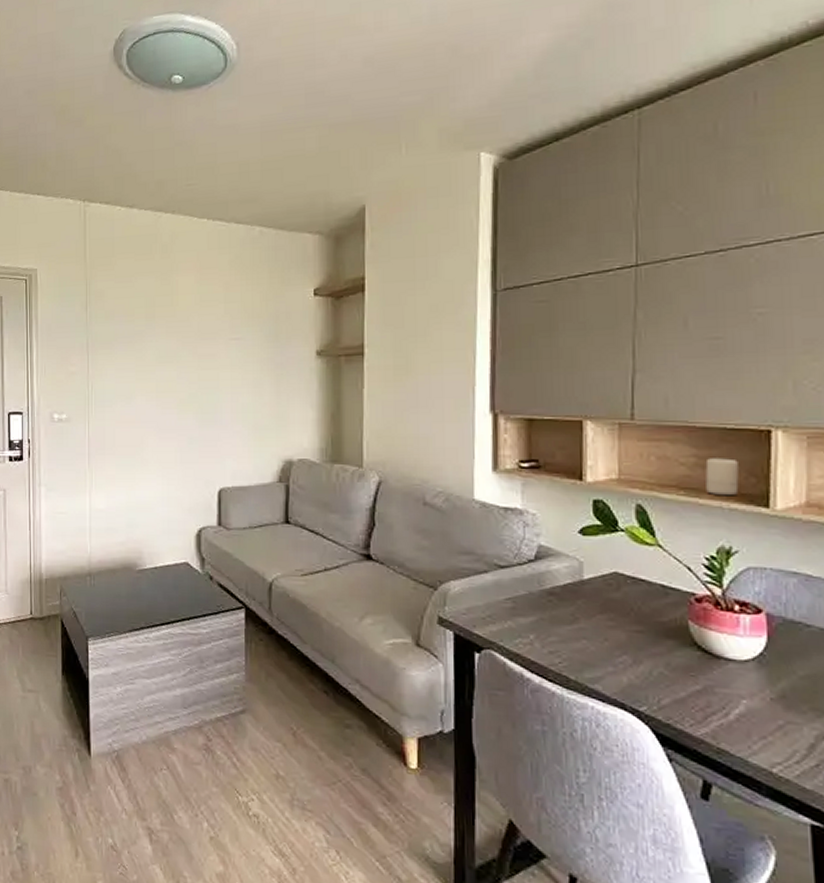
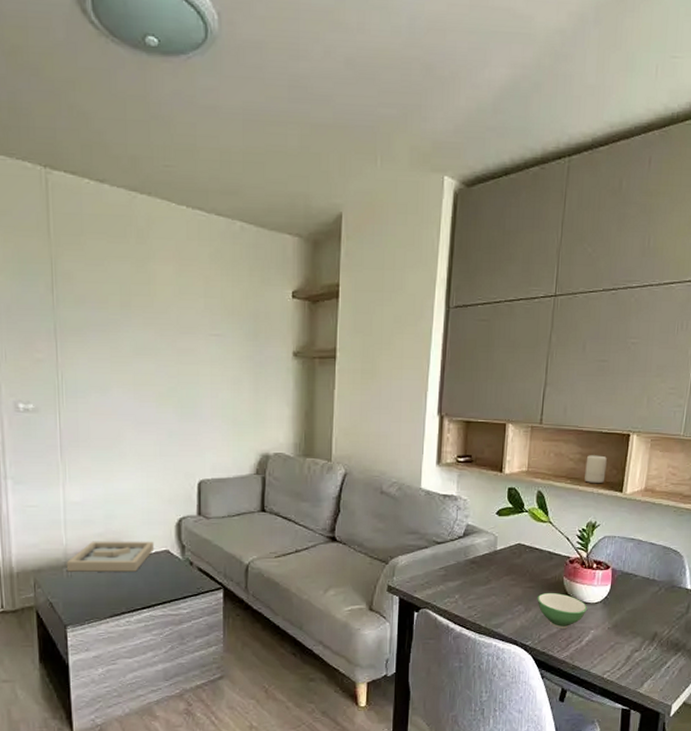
decorative tray: none [89,549,174,584] -> present [66,541,155,572]
bowl: none [650,640,733,694] -> present [537,592,588,629]

